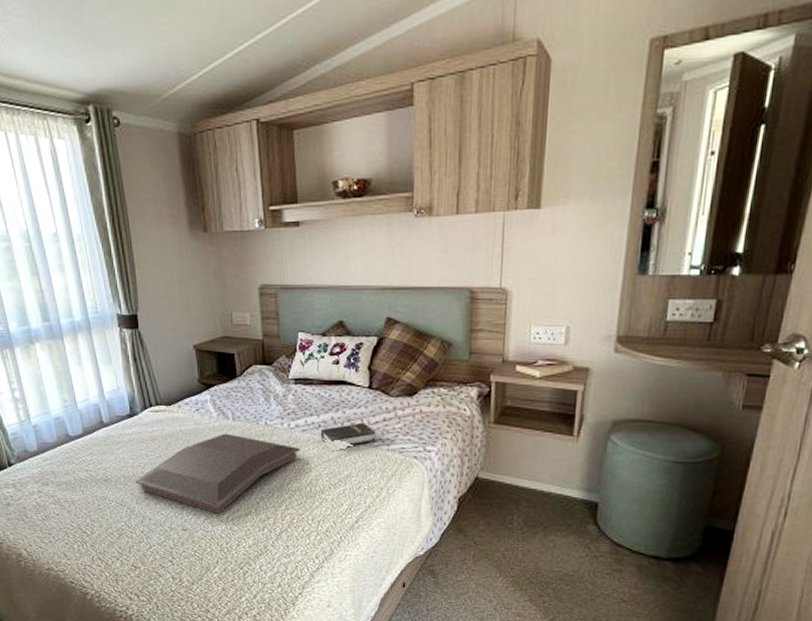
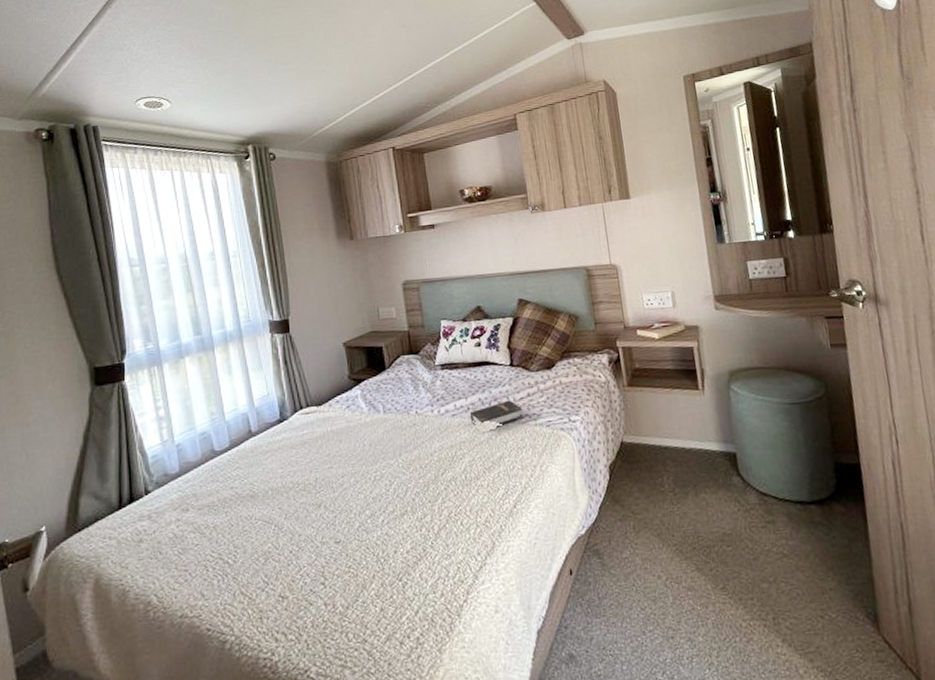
serving tray: present [135,433,300,514] -> none [283,427,452,518]

